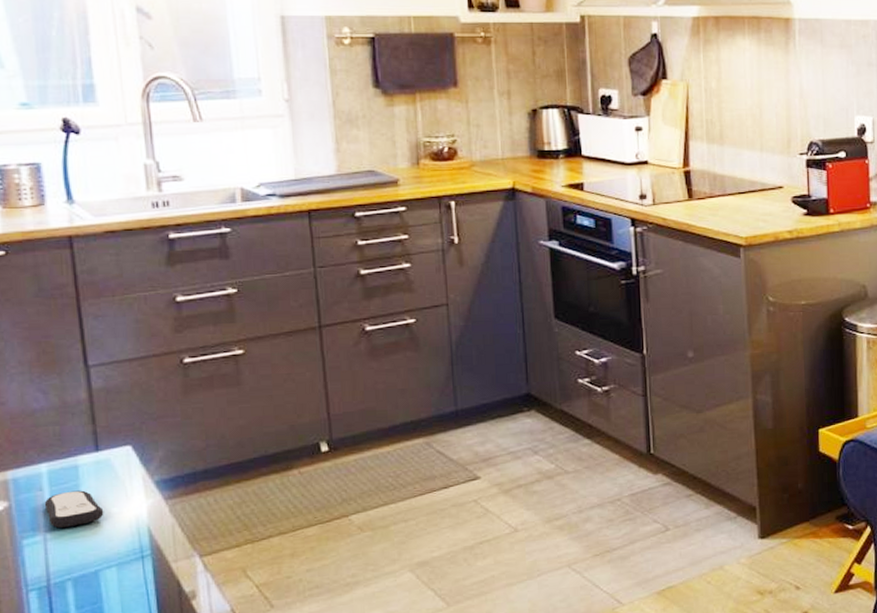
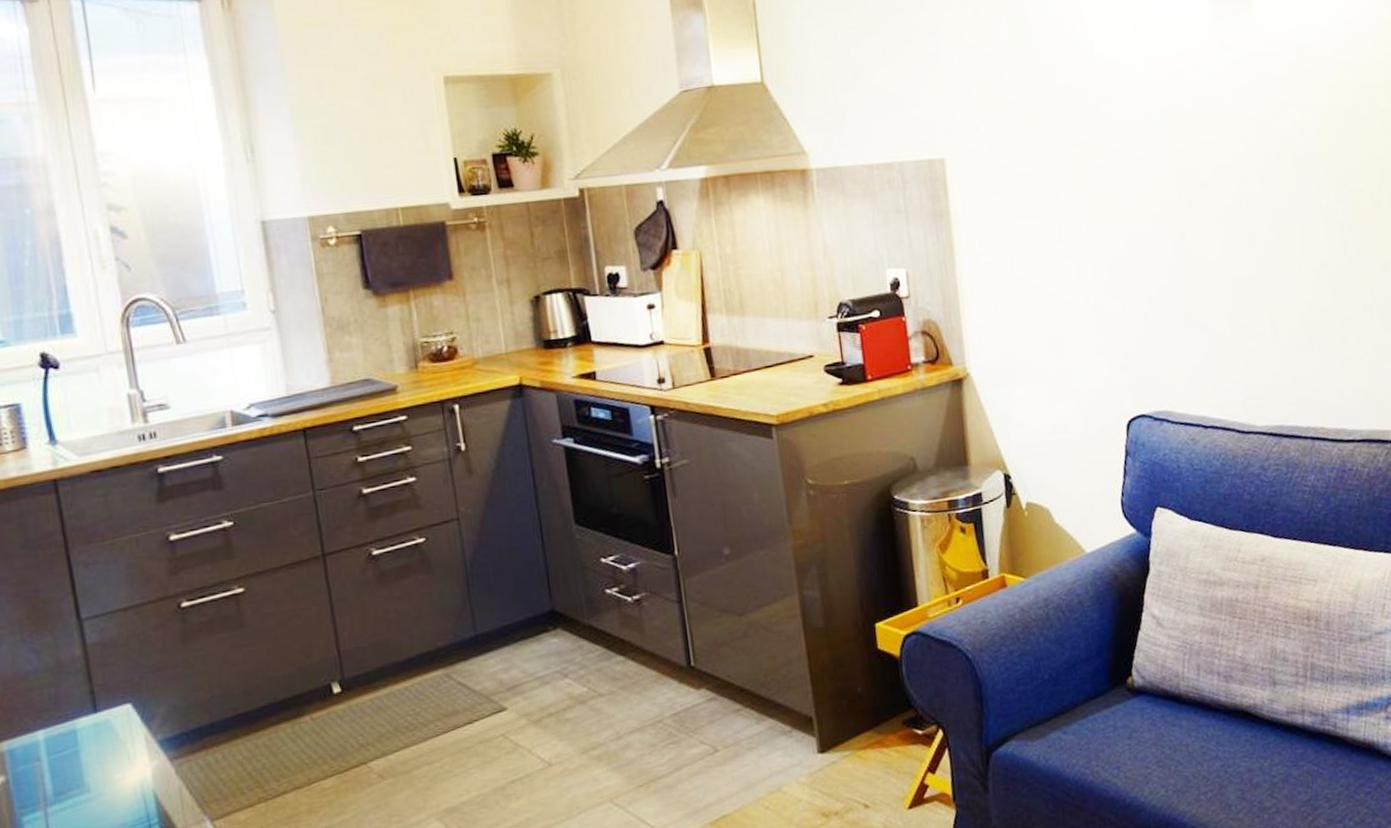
remote control: present [44,490,104,529] -> none [42,756,107,801]

